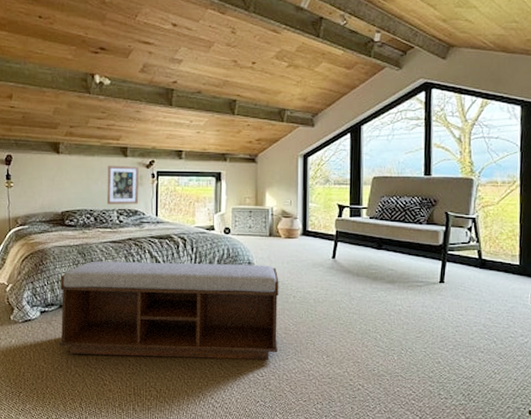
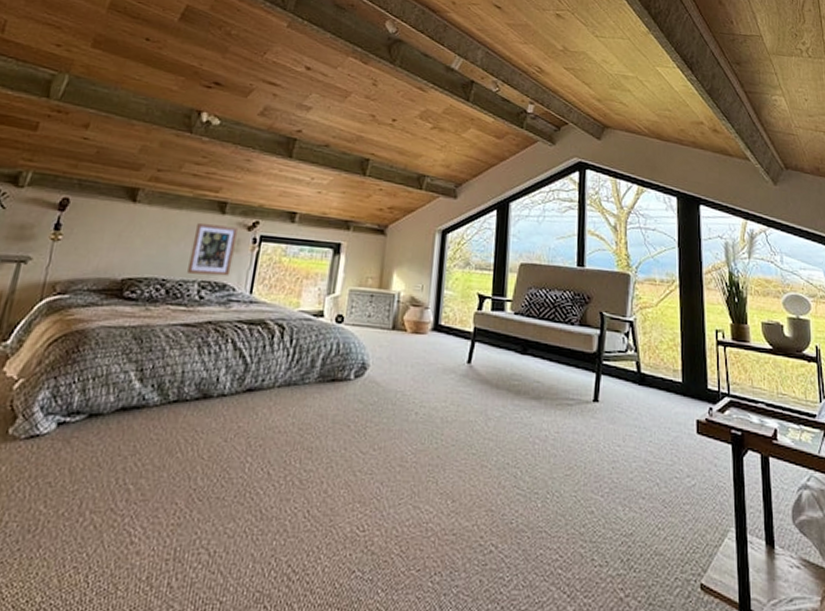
bench: present [59,261,279,360] -> none [75,350,399,506]

